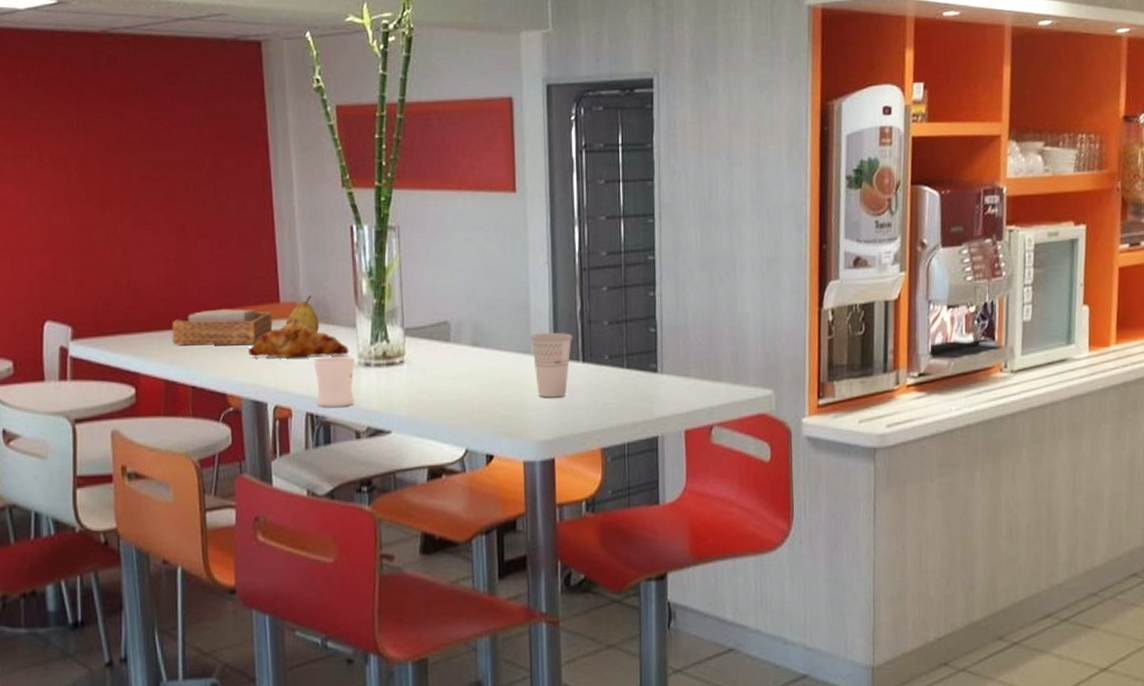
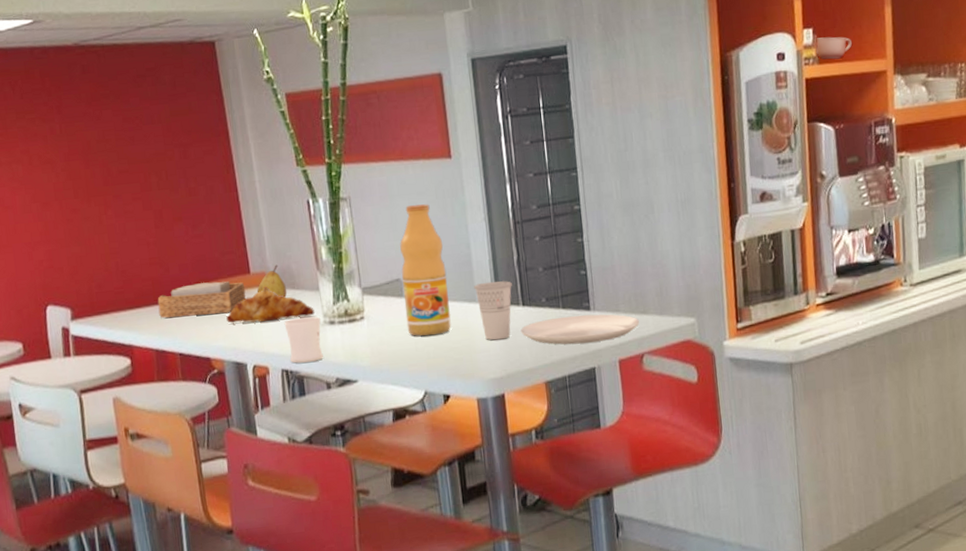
fruit juice: none [450,241,501,388] -> present [400,204,452,336]
plate: none [578,377,712,409] -> present [520,314,640,345]
teacup: none [926,93,966,119] -> present [816,36,853,60]

